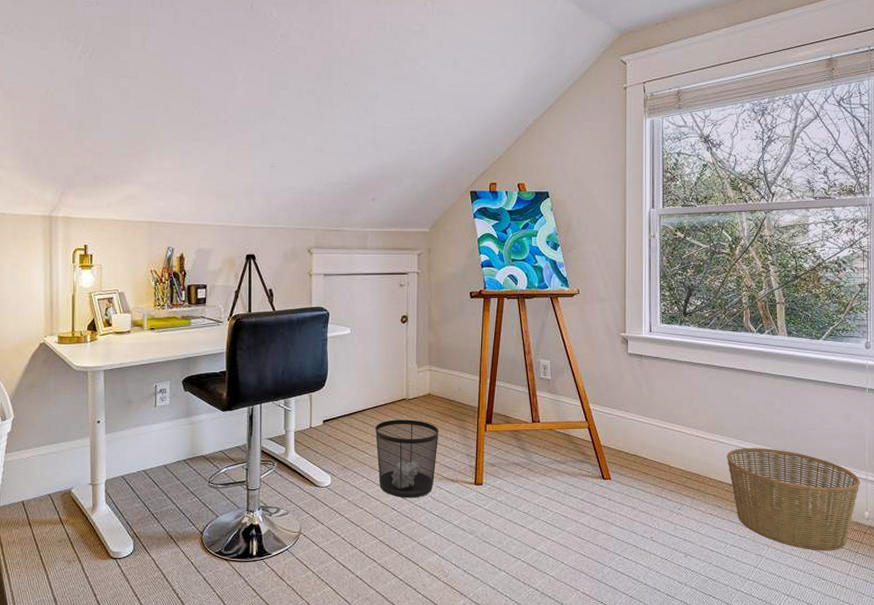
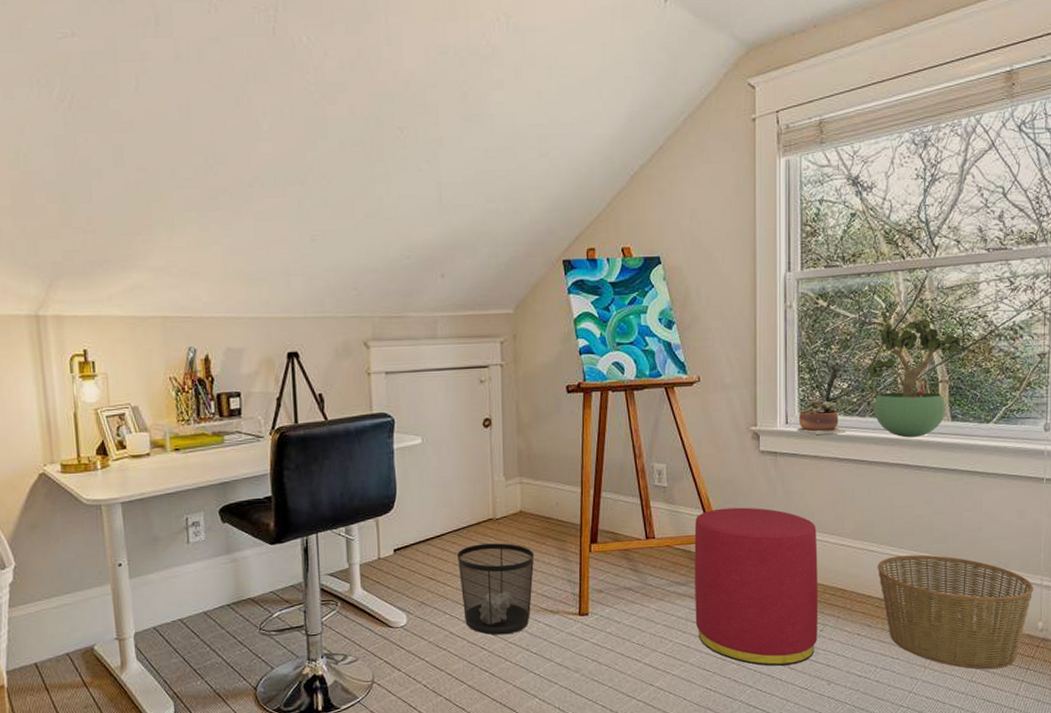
stool: none [572,400,676,538] -> present [694,507,818,666]
succulent plant: none [657,312,700,342] -> present [794,398,846,435]
potted plant: none [717,251,795,349] -> present [867,319,961,438]

